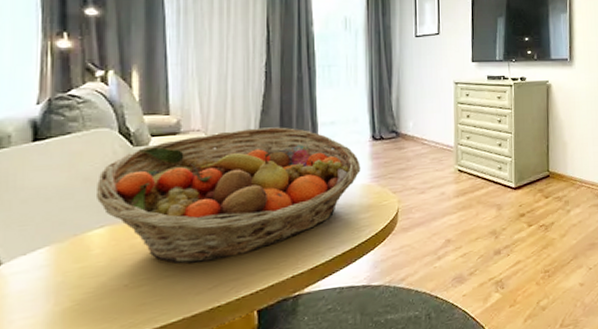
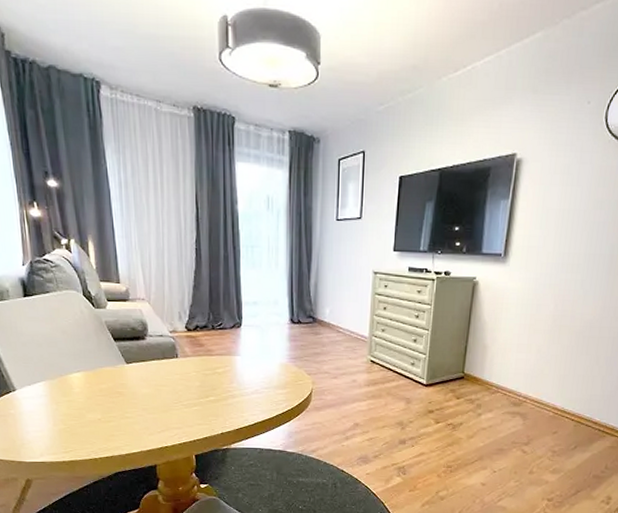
fruit basket: present [95,127,361,265] -> none [71,301,279,411]

